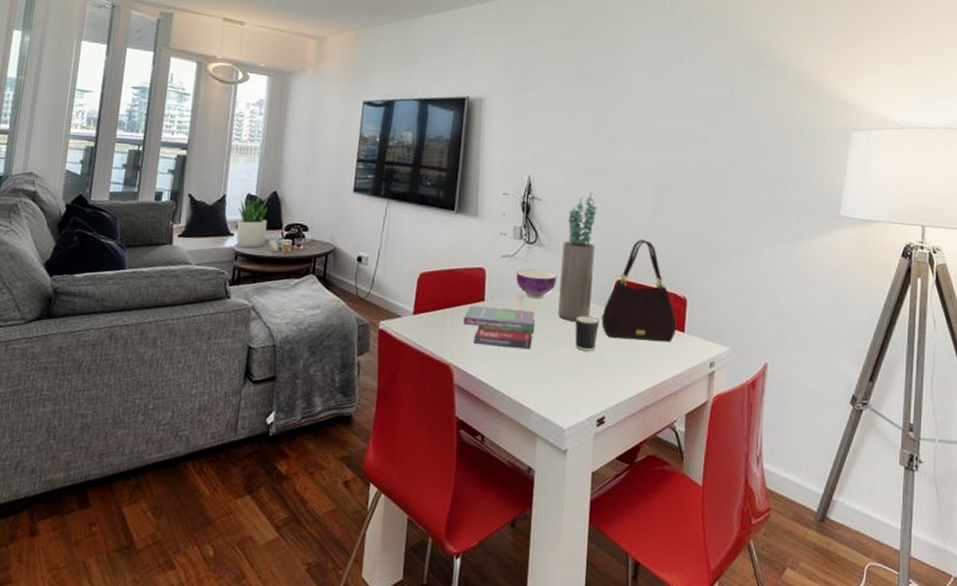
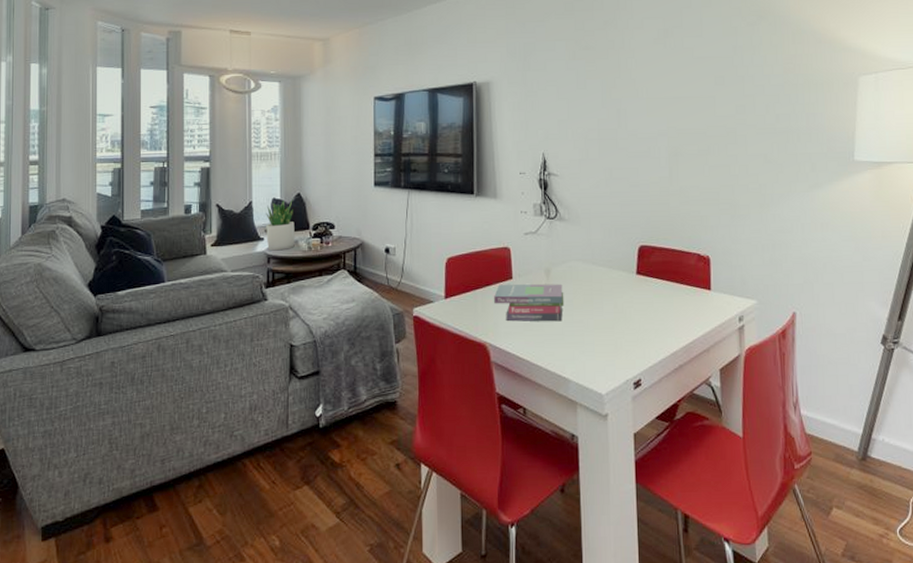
bowl: present [515,269,557,299] -> none [540,243,581,272]
vase: present [558,191,597,322] -> none [583,162,617,290]
mug: present [574,315,600,352] -> none [603,283,627,318]
handbag: present [601,239,677,343] -> none [628,204,703,303]

